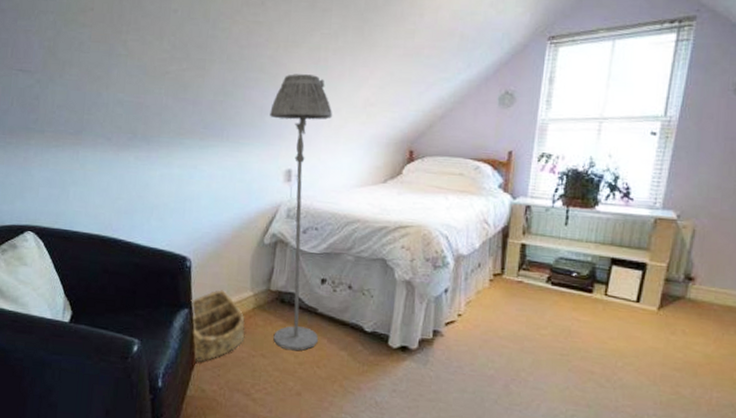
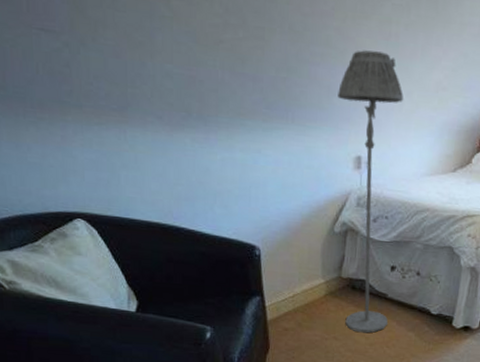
basket: present [191,290,245,362] -> none [262,277,318,346]

